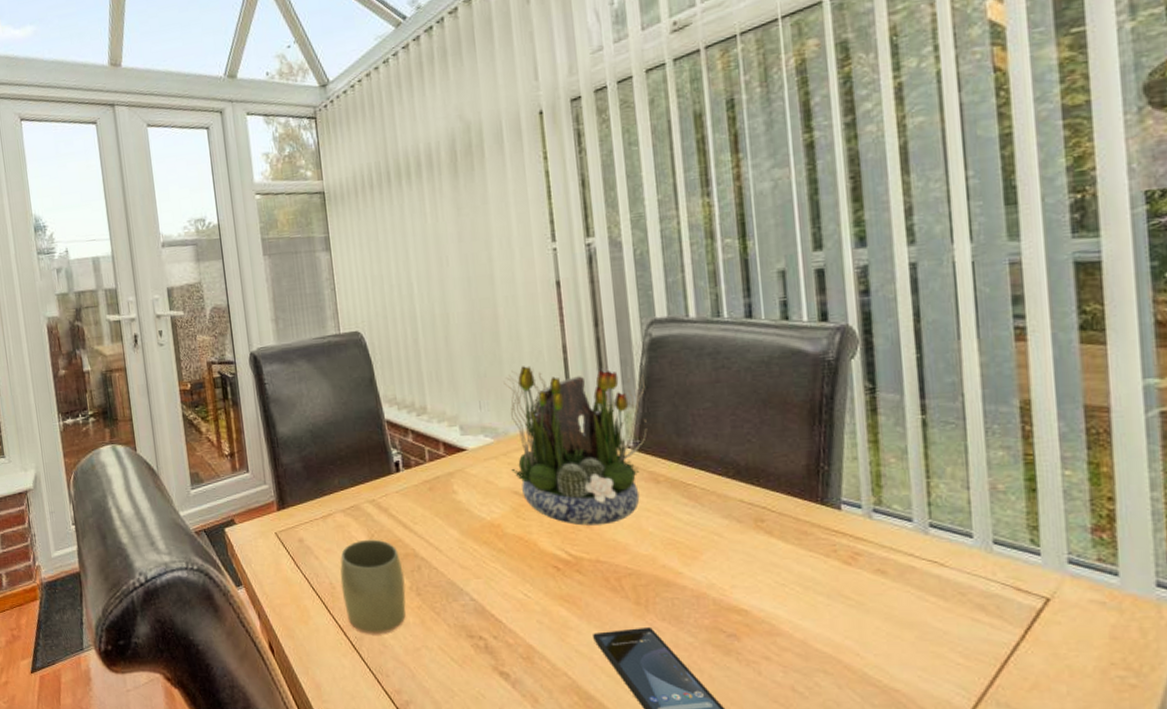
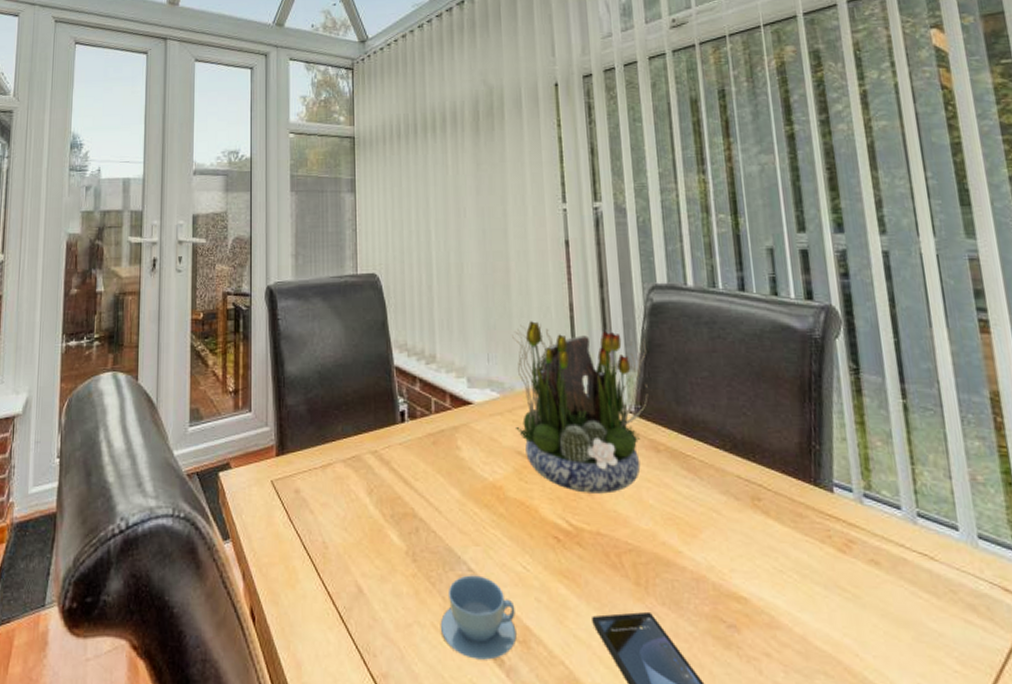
mug: present [340,539,406,635] -> none [334,494,402,606]
teacup: none [447,604,521,675] -> present [440,575,517,660]

